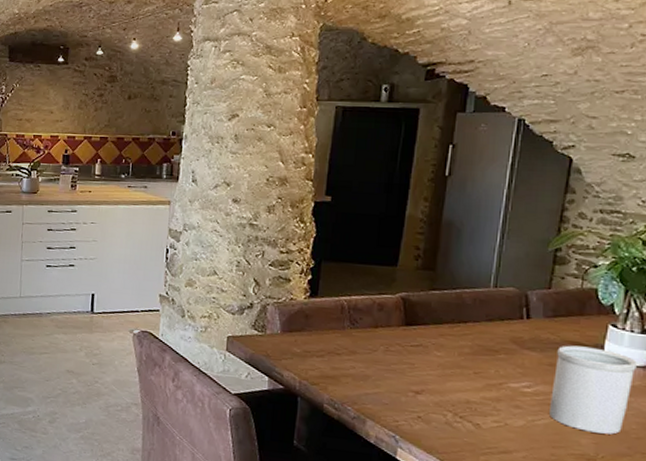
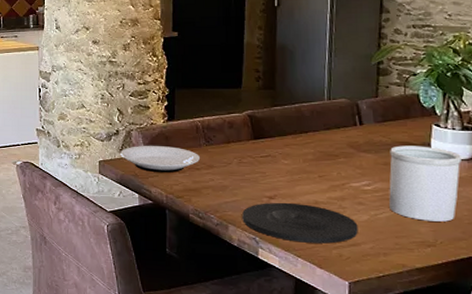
plate: none [252,322,342,356] -> present [120,145,200,173]
plate: none [383,398,512,449] -> present [242,202,358,244]

